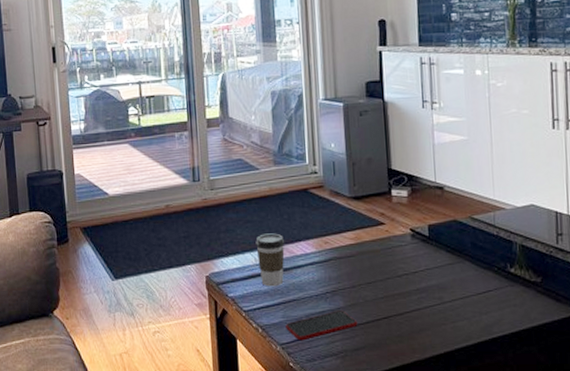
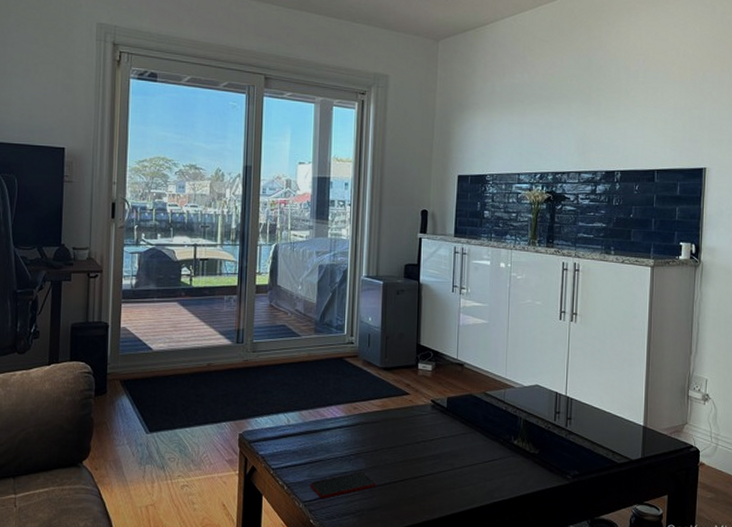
coffee cup: present [256,233,285,287] -> none [290,396,318,447]

